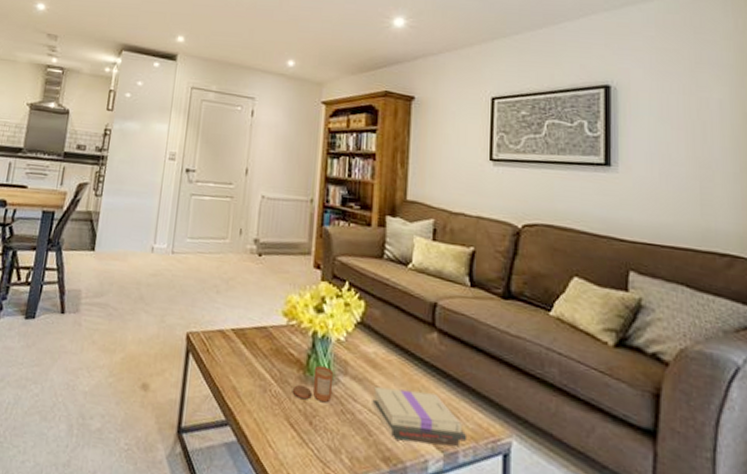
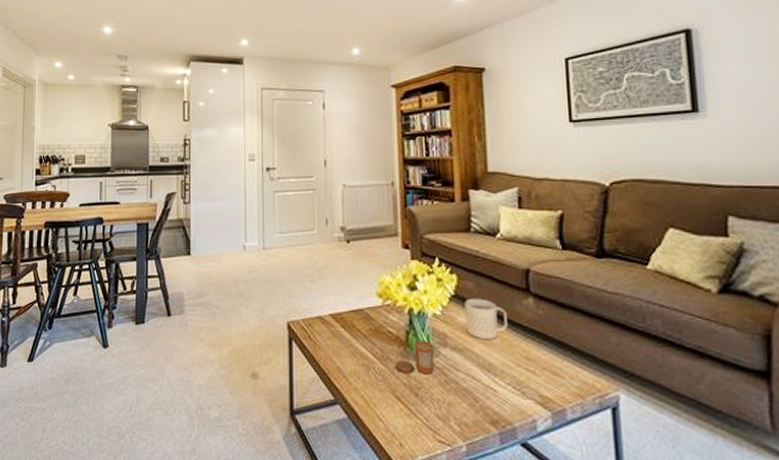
mug: none [368,326,410,373] -> present [464,298,508,340]
books: present [372,387,468,446] -> none [474,354,574,405]

